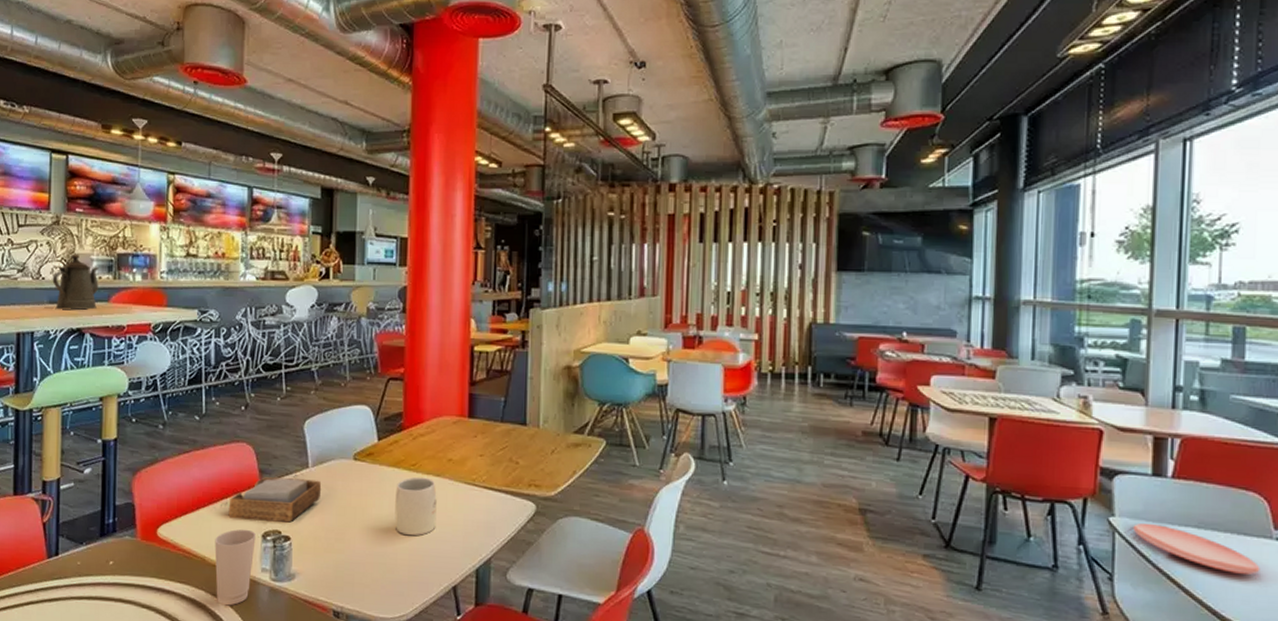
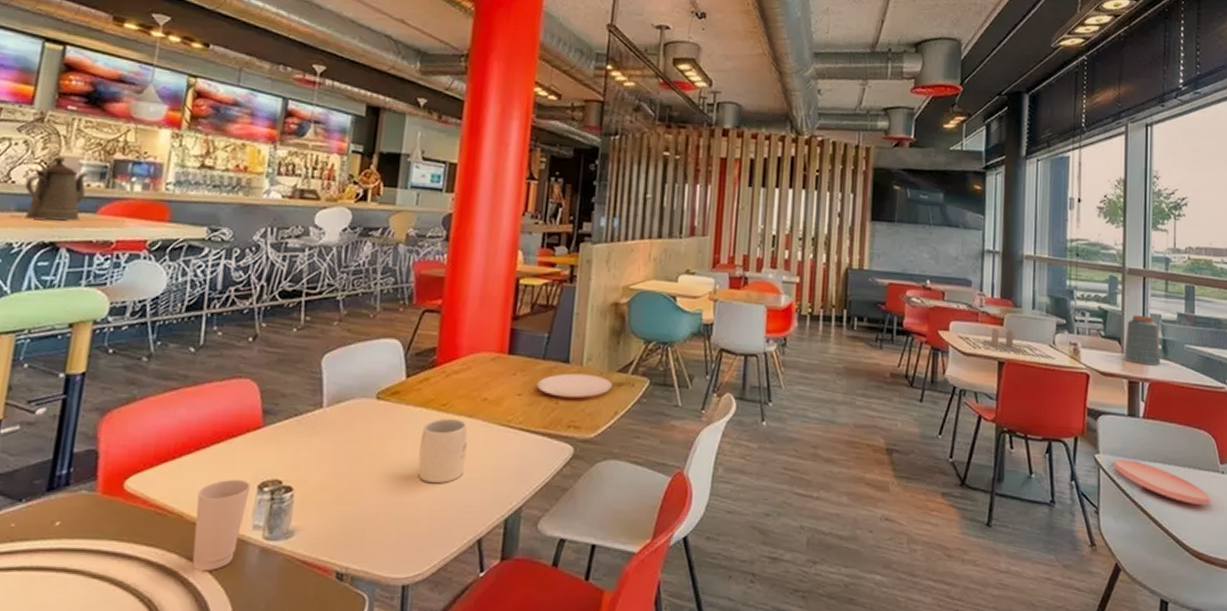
napkin holder: present [228,477,322,523] -> none [218,418,337,471]
plate: none [497,435,570,459] -> present [537,373,613,398]
napkin holder: none [965,381,1024,408] -> present [978,327,1027,353]
vase: none [1149,363,1198,421] -> present [1124,315,1161,367]

